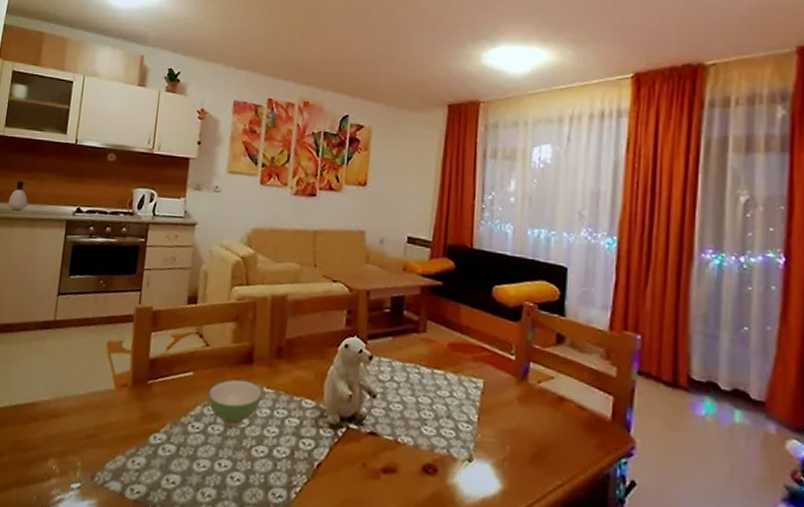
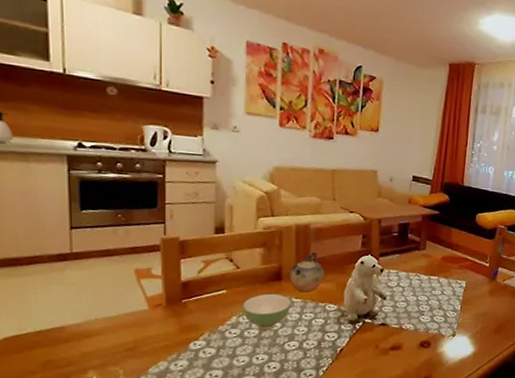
teapot: none [261,330,303,381] -> present [289,252,326,292]

